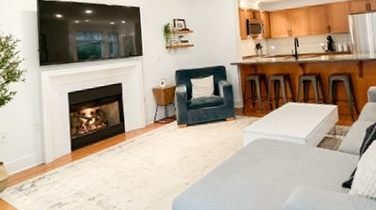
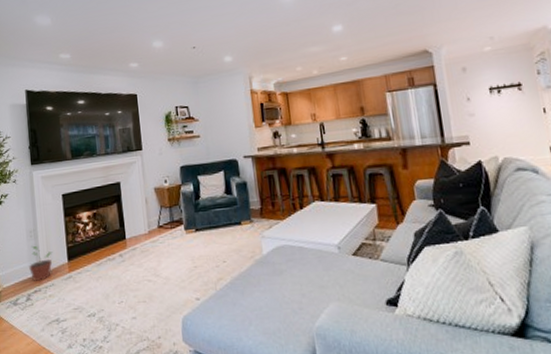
potted plant: none [34,137,58,170] -> present [29,245,53,282]

